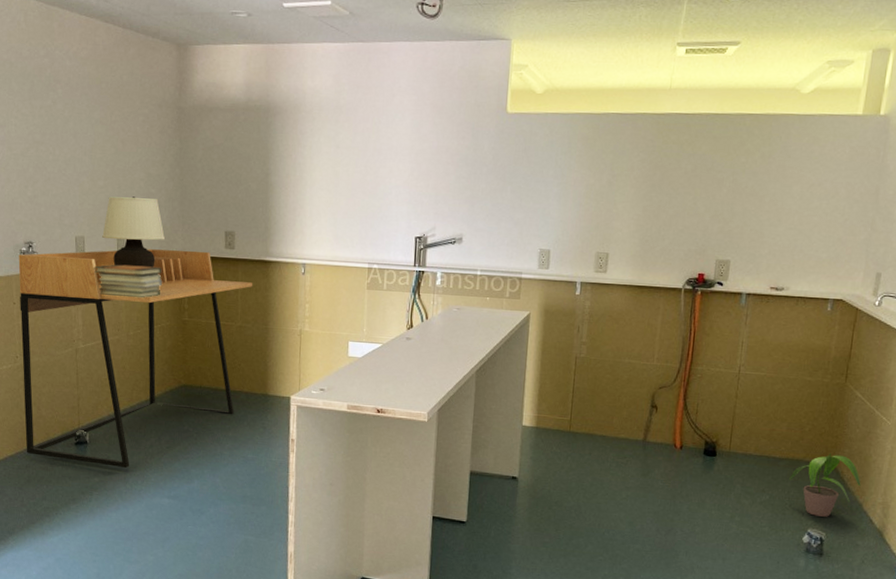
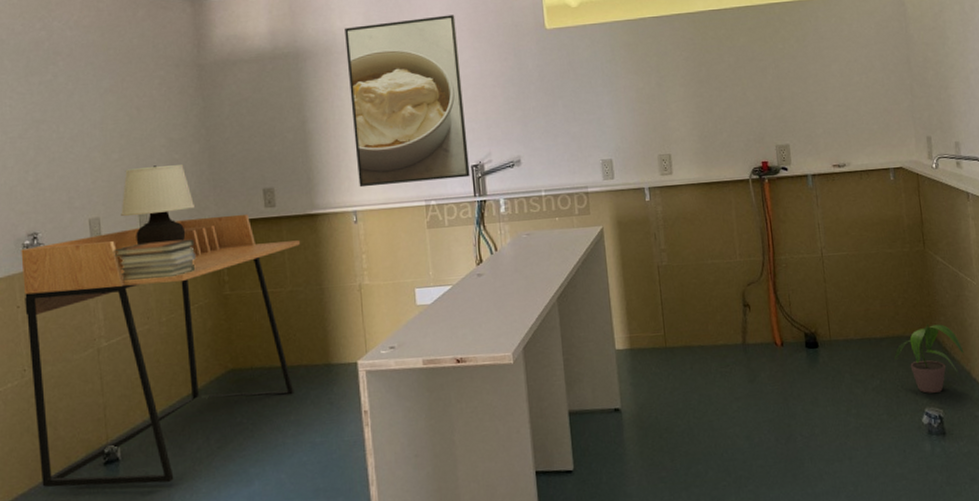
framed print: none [310,86,421,247] -> present [345,15,470,188]

